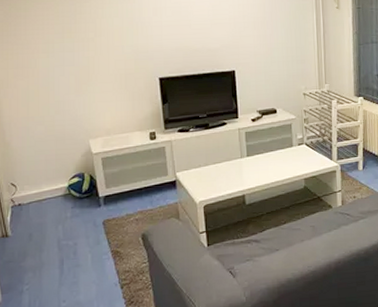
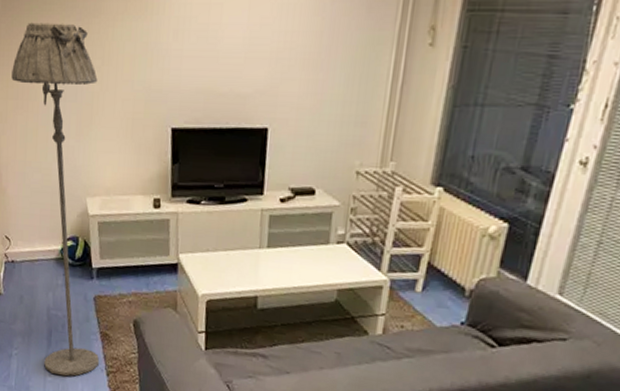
floor lamp: none [11,8,112,300] -> present [11,22,99,377]

